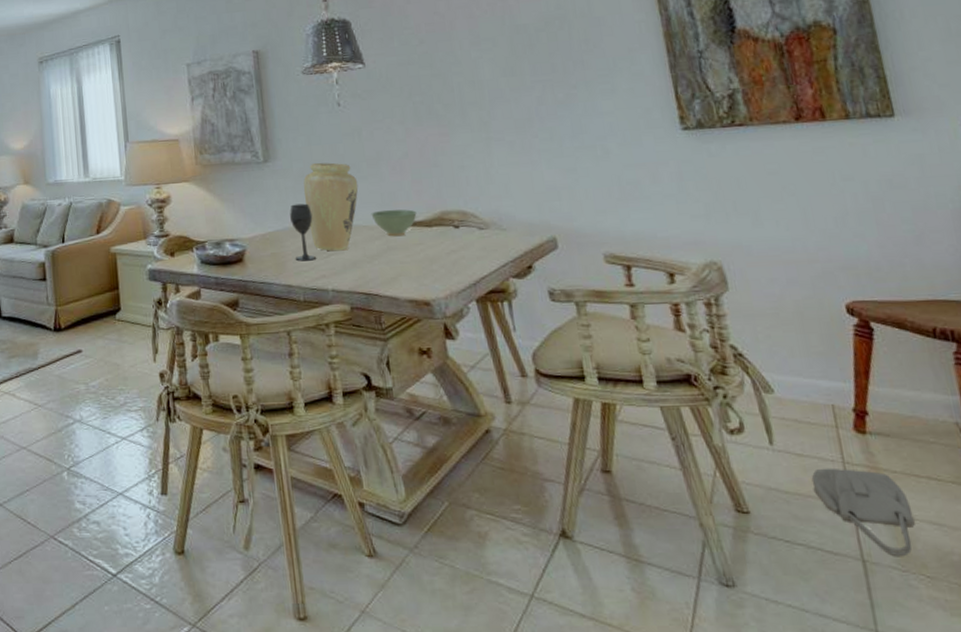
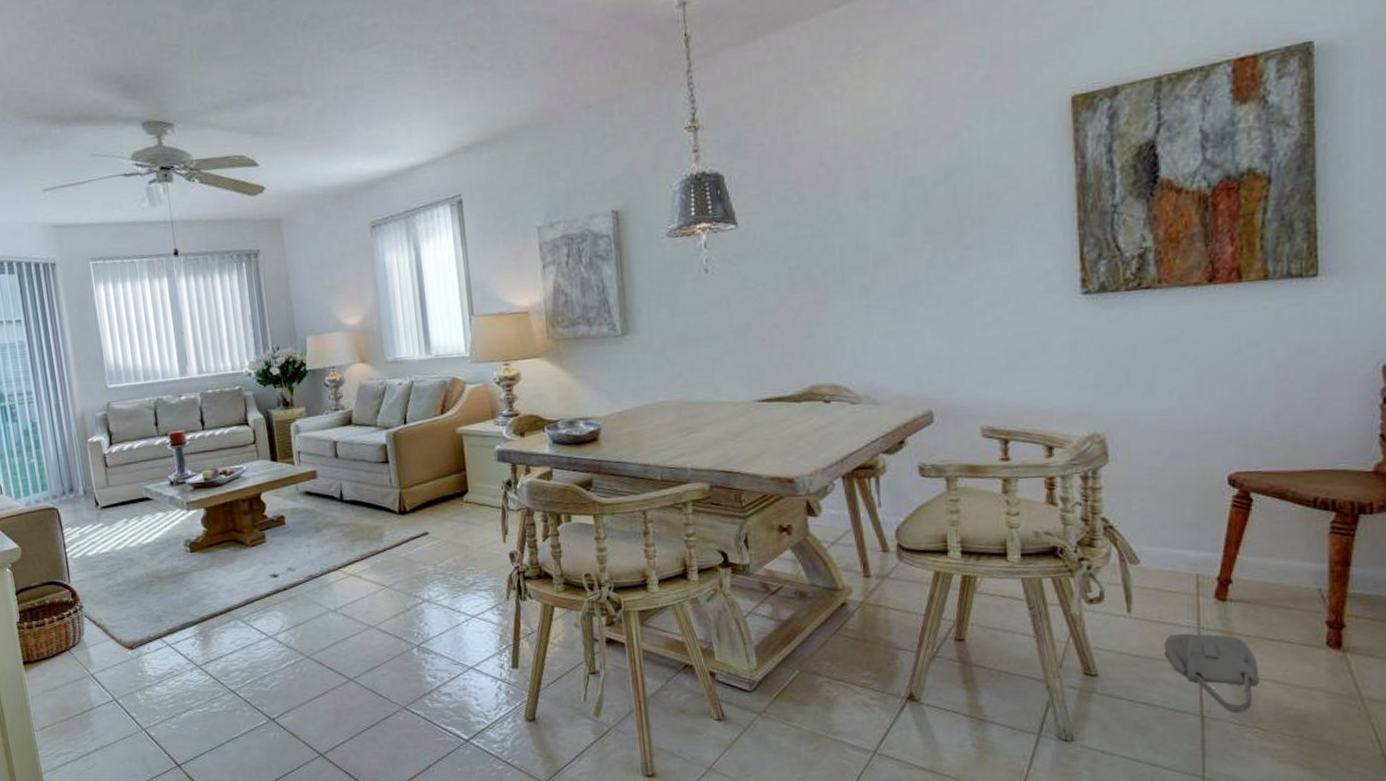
wine glass: present [289,203,316,261] -> none [648,379,675,440]
vase: present [303,162,359,252] -> none [664,335,724,429]
bowl: present [371,209,417,237] -> none [736,384,786,413]

